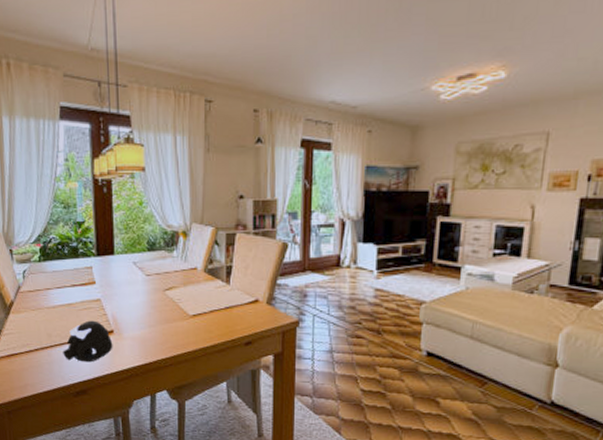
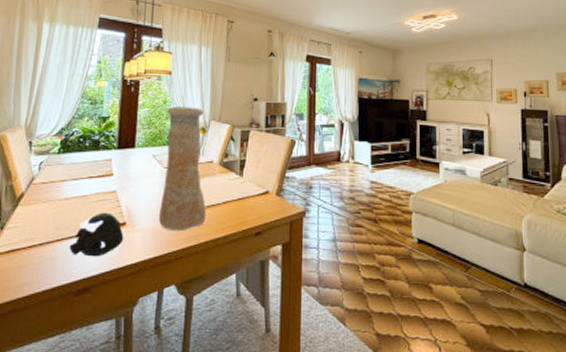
vase: none [142,208,193,340] -> present [158,106,206,232]

